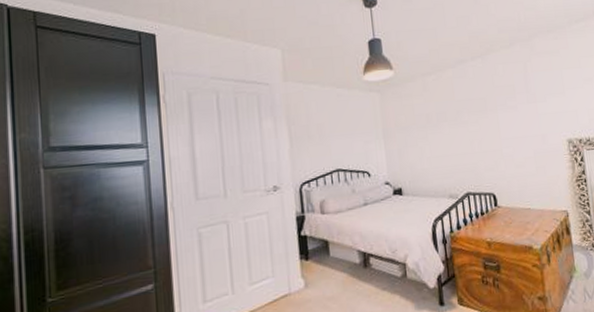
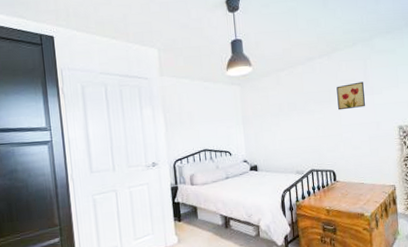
wall art: none [493,87,528,121] -> present [336,81,365,110]

